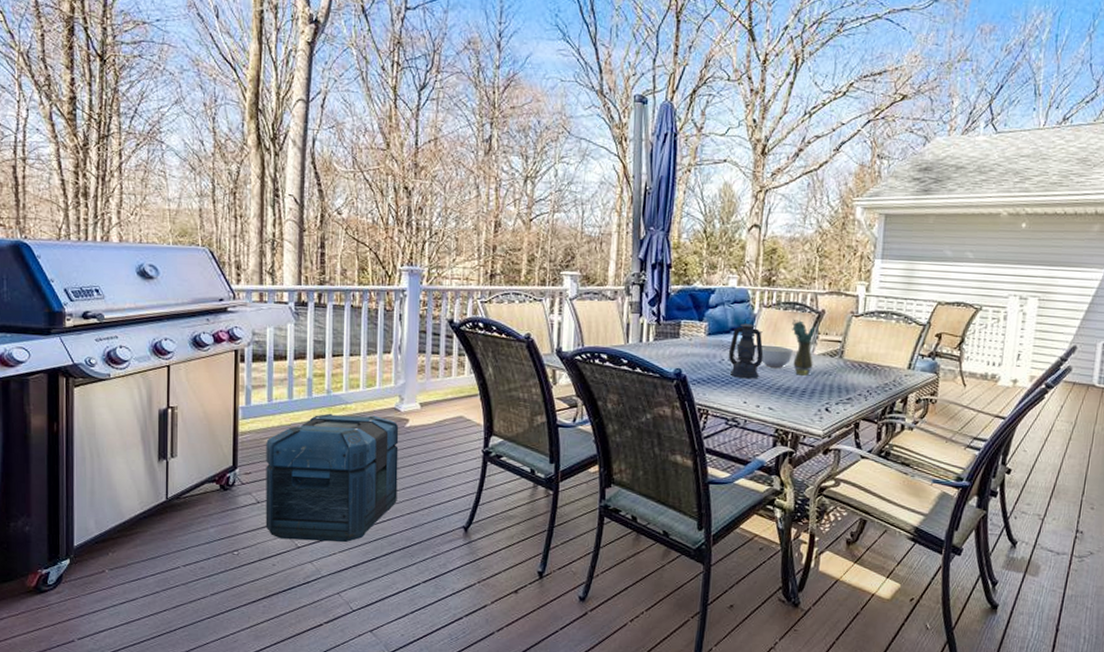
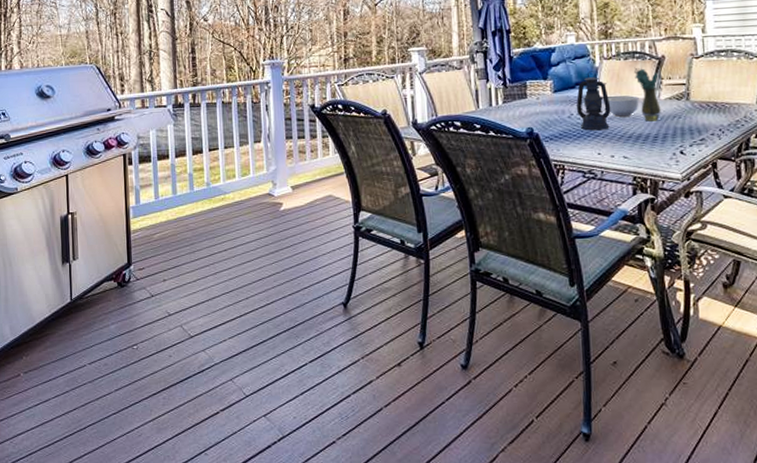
storage crate: present [265,413,399,543] -> none [156,202,279,330]

